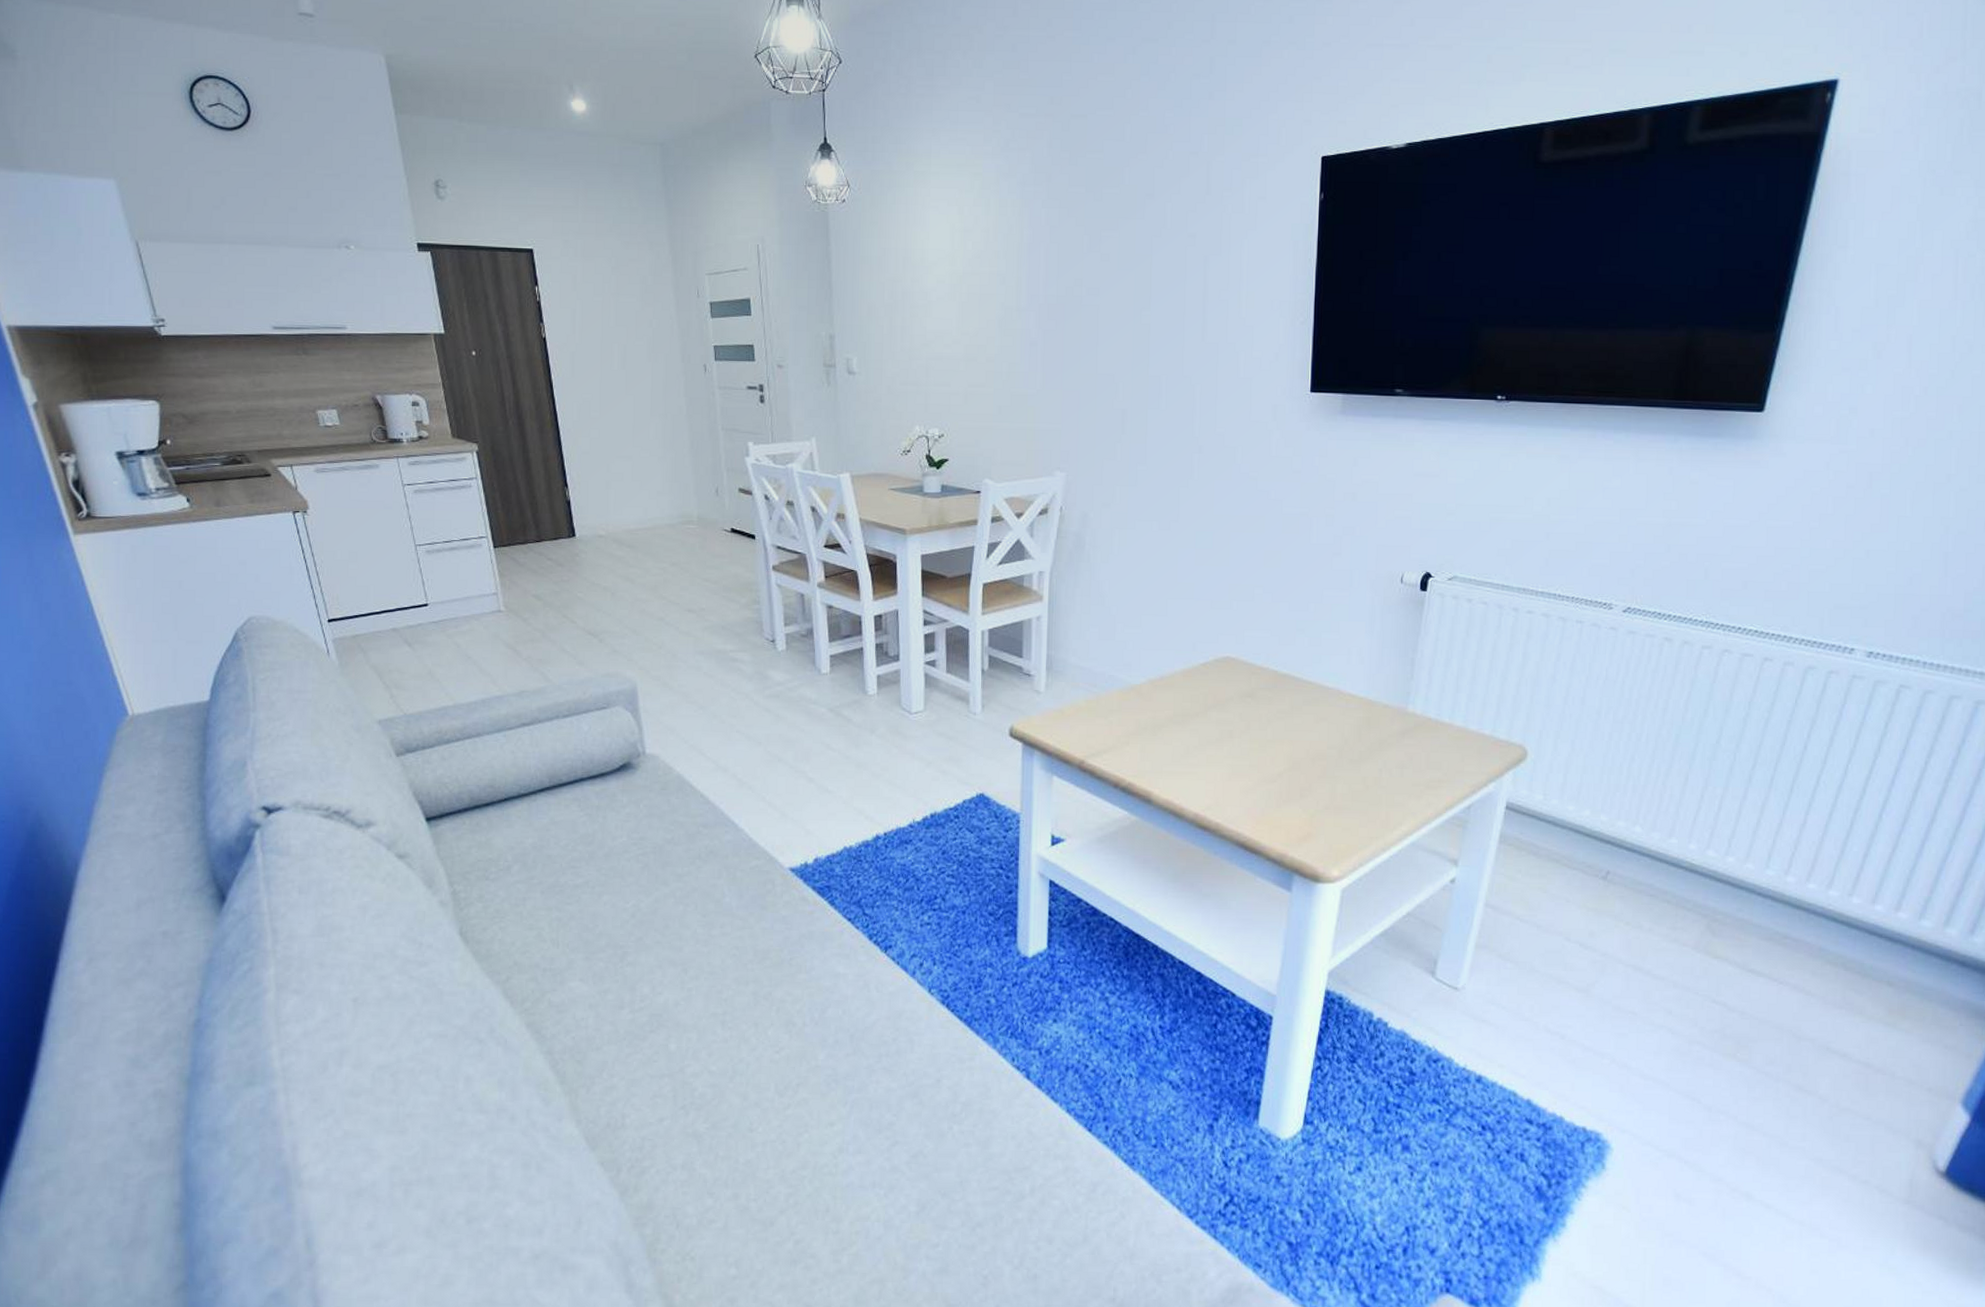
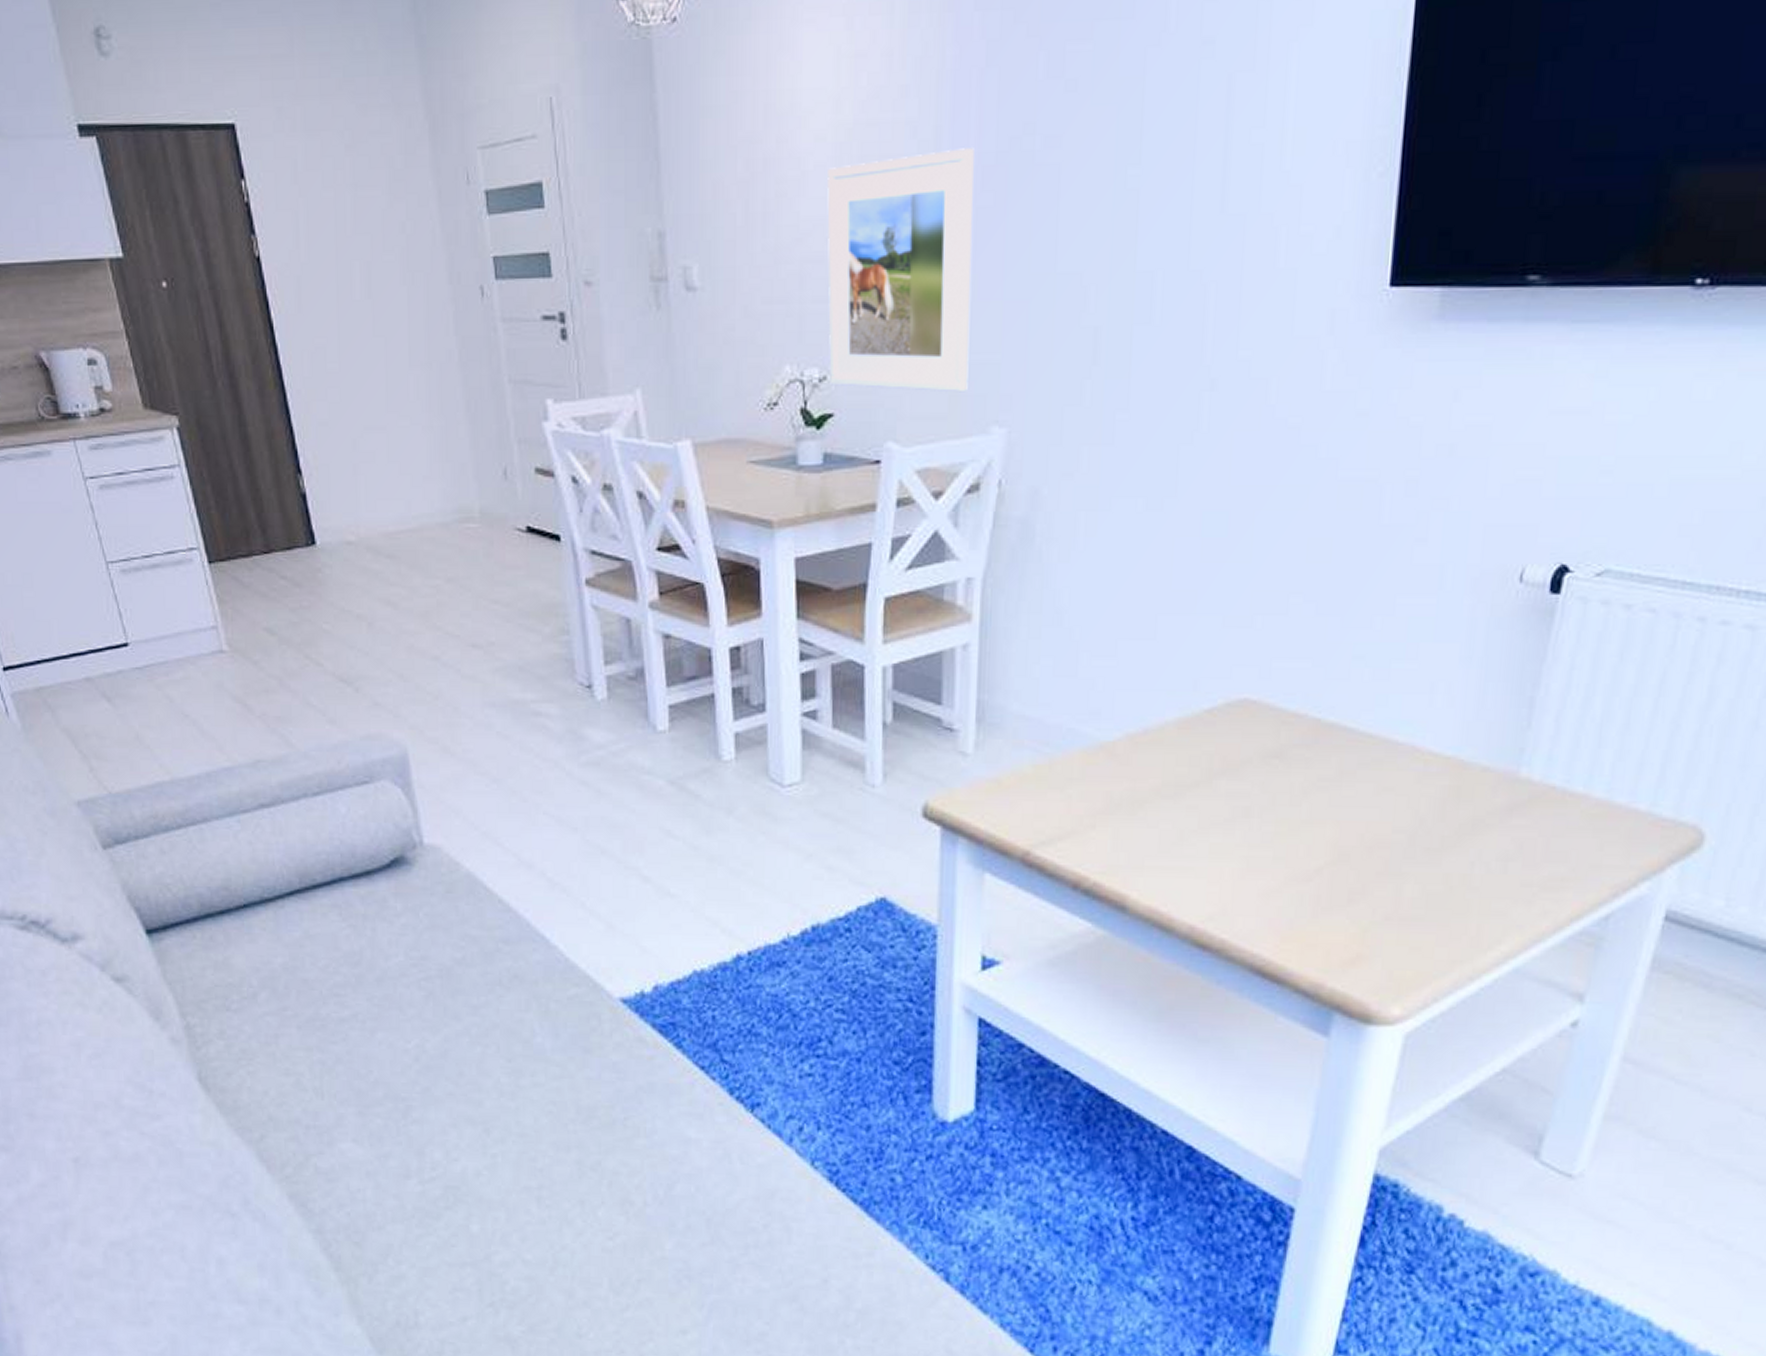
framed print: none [945,292,1043,448] -> present [827,148,974,393]

